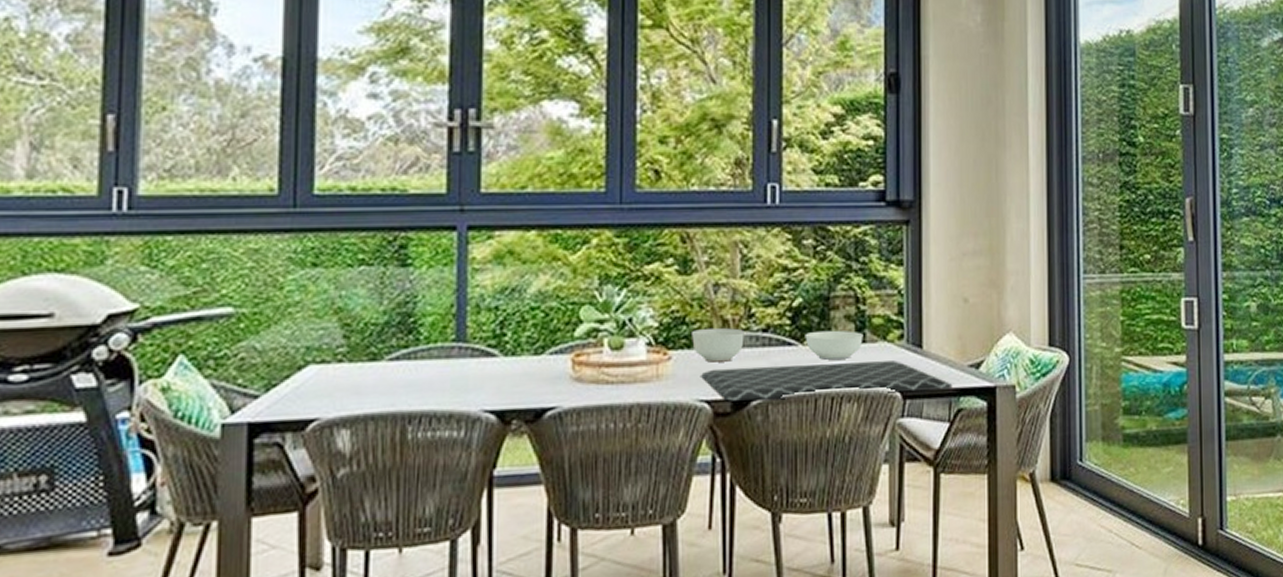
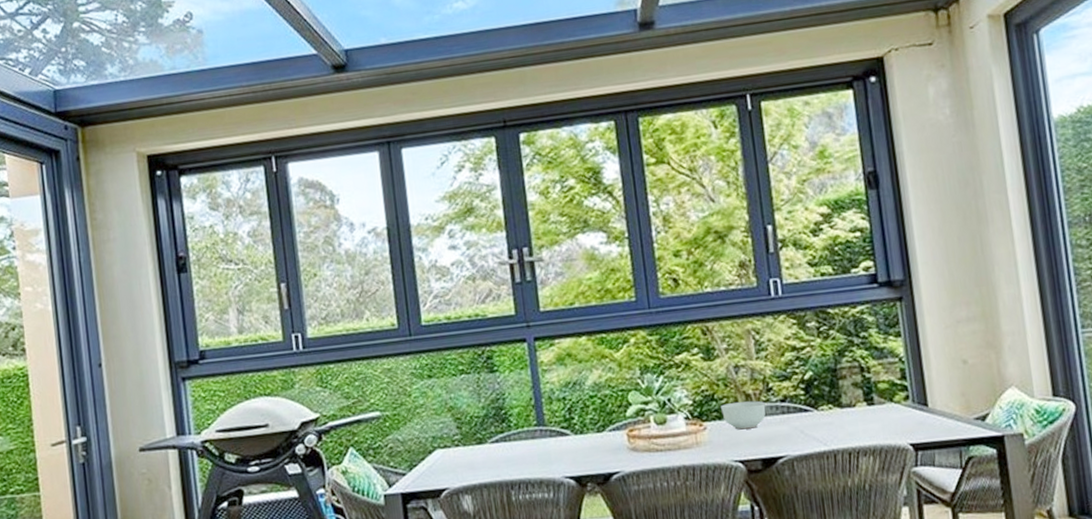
placemat: present [701,360,953,401] -> none [733,418,961,461]
bowl: present [805,330,863,361] -> none [818,396,872,422]

